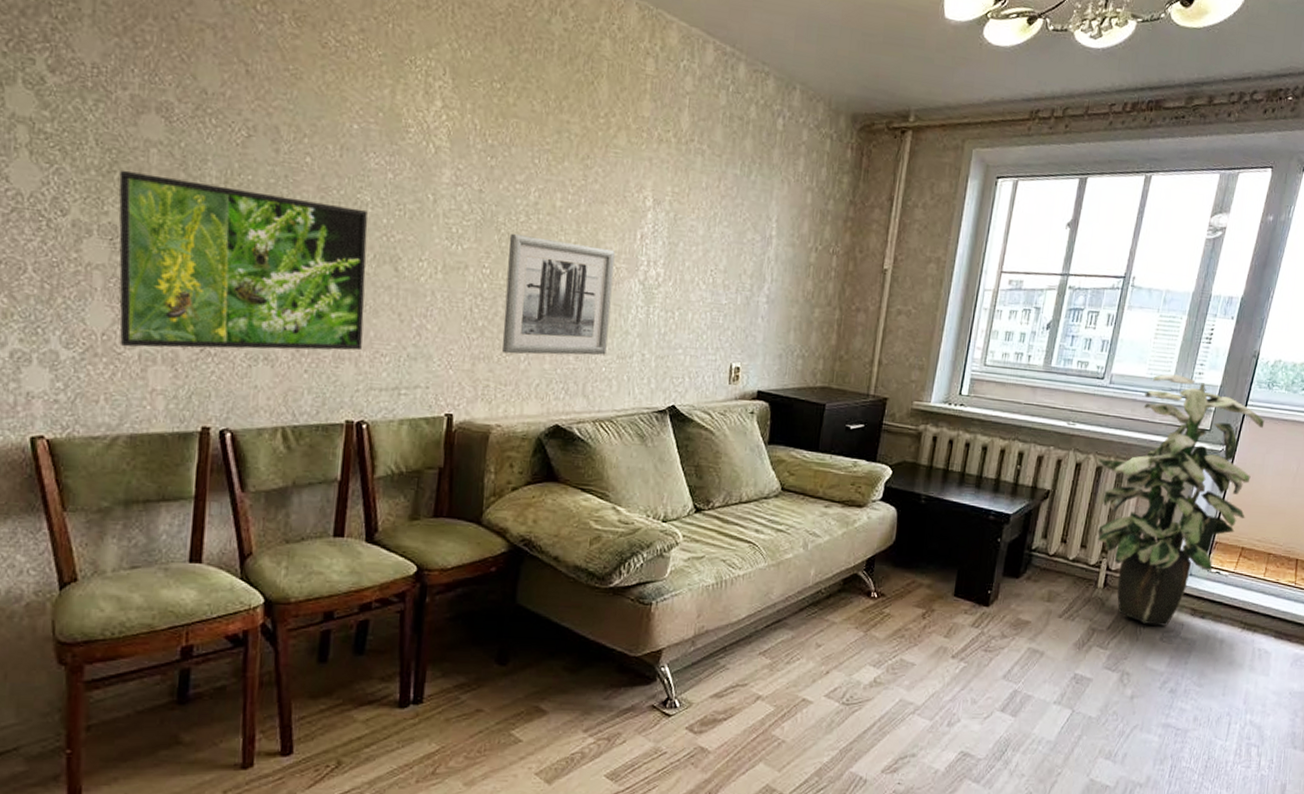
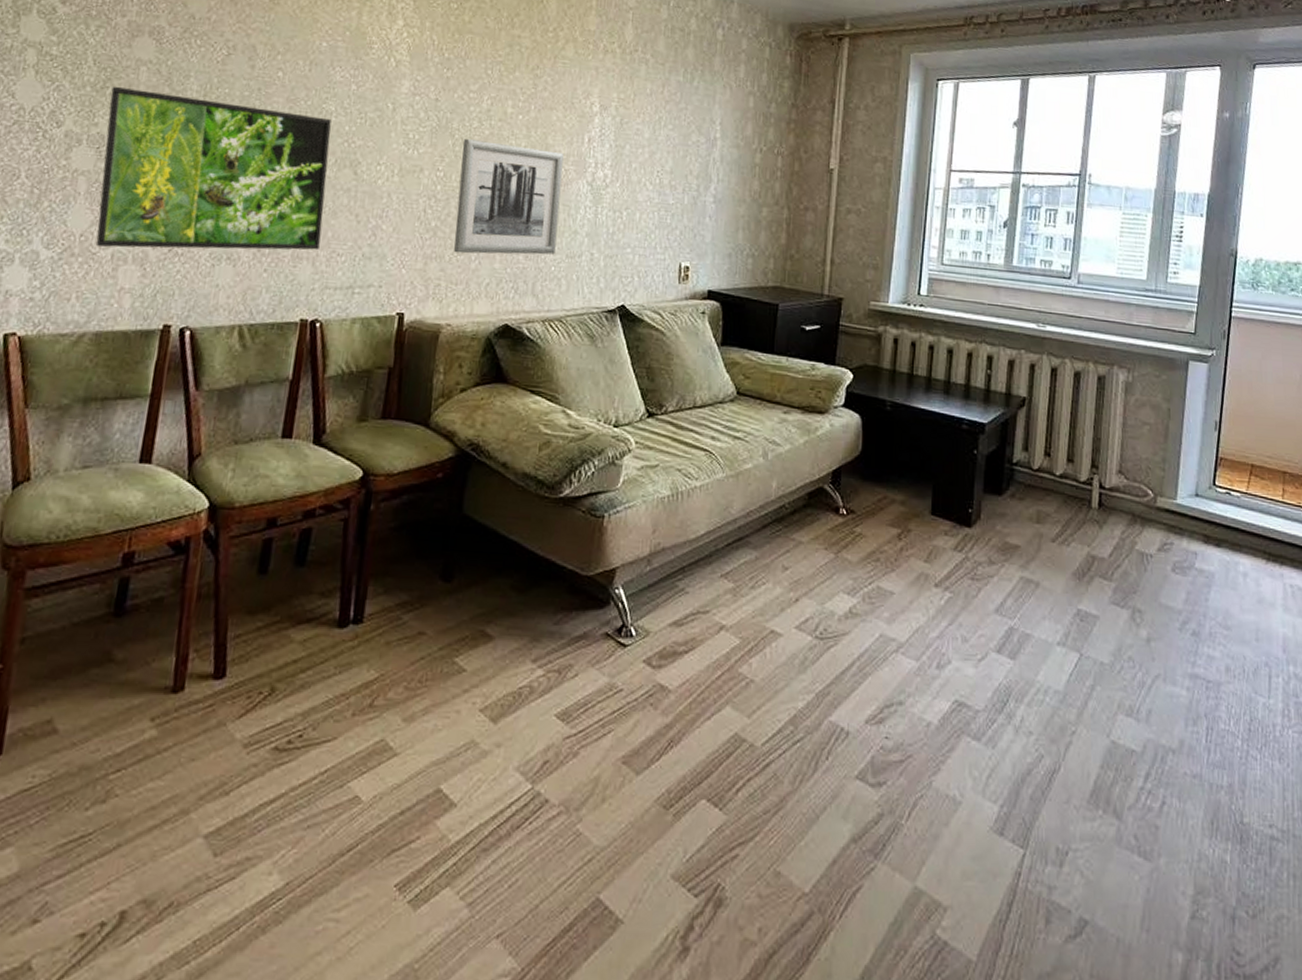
indoor plant: present [1096,374,1265,626] -> none [1072,273,1255,555]

